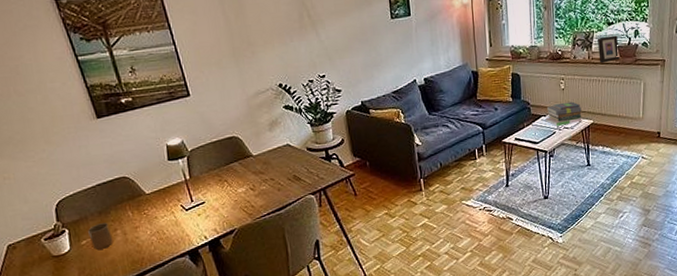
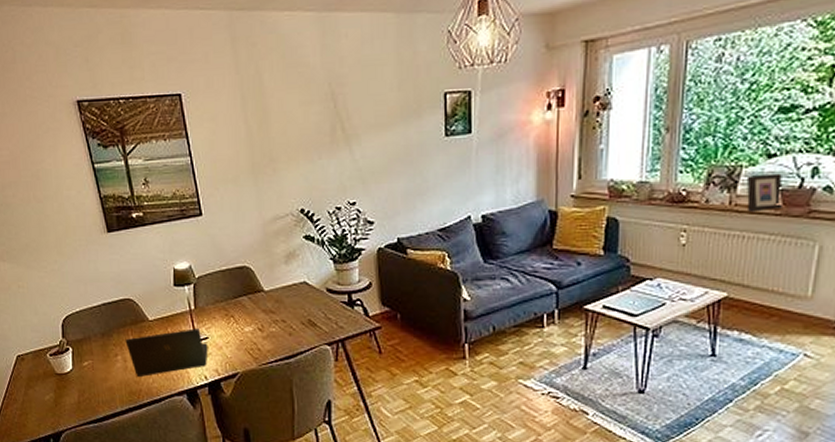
cup: present [88,223,113,250] -> none [90,346,113,374]
laptop: none [123,195,206,246] -> present [125,328,208,377]
books: present [546,101,582,126] -> none [652,263,711,296]

